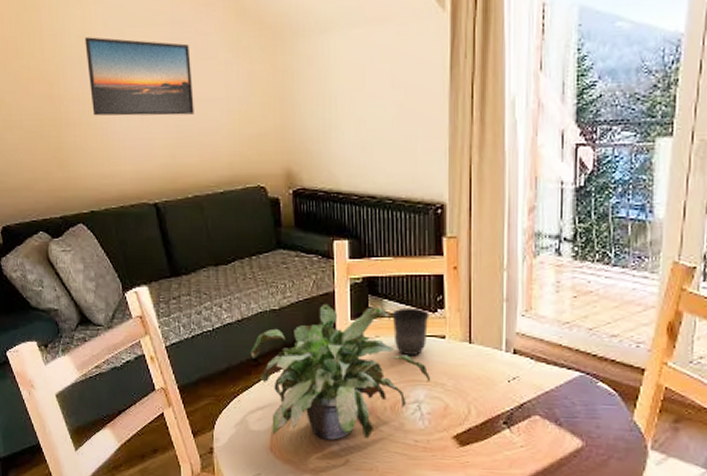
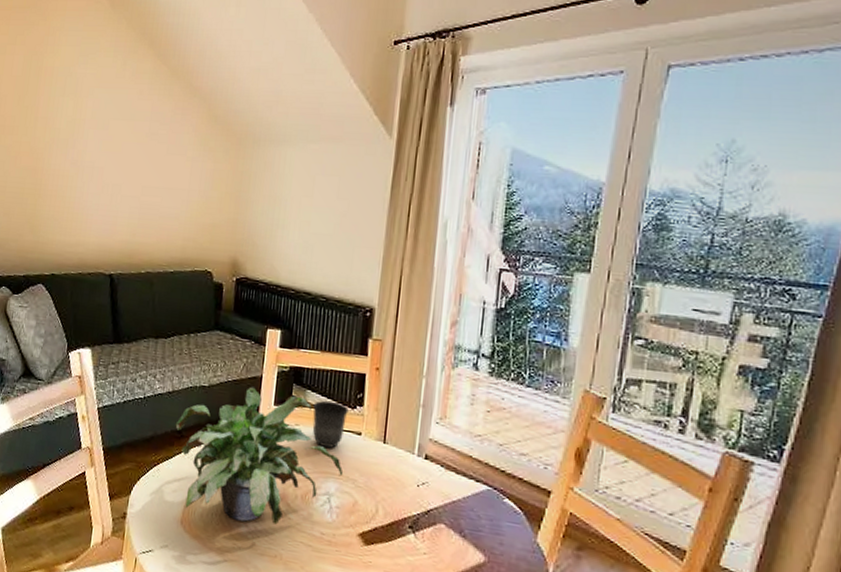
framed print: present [84,37,194,116] -> none [69,123,163,200]

